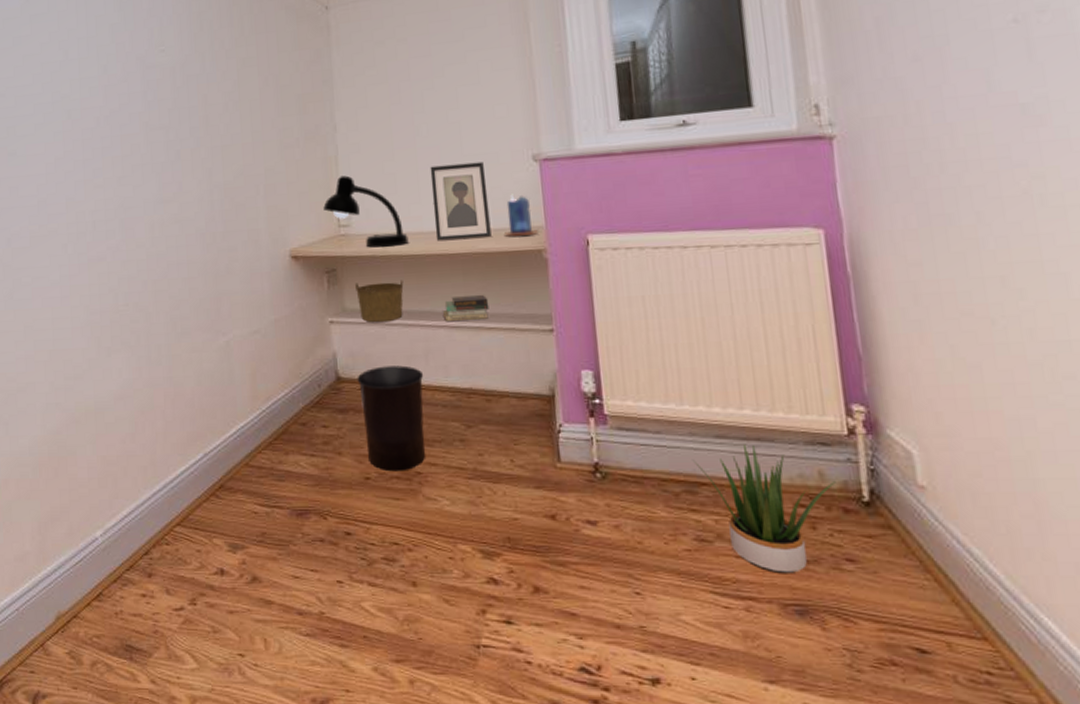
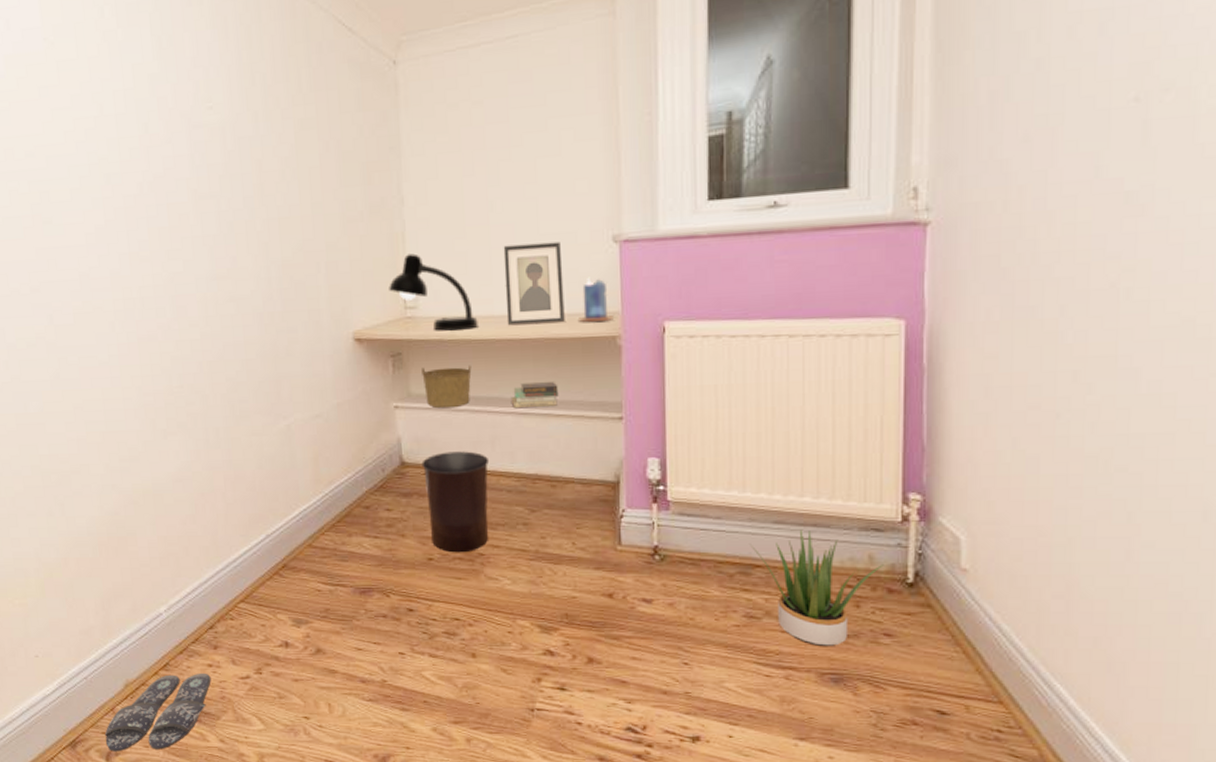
slippers: none [32,603,144,694] -> present [104,672,211,752]

